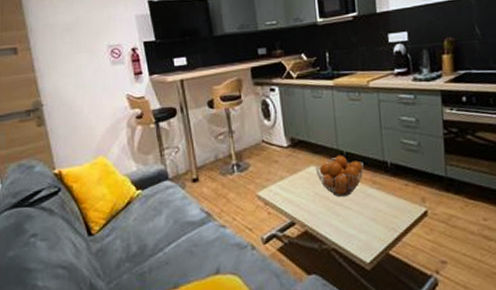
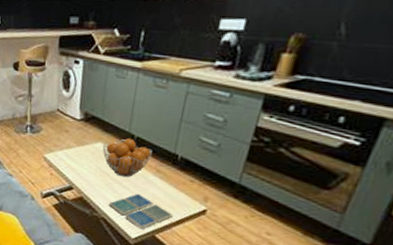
drink coaster: none [335,210,400,249] -> present [108,193,173,229]

